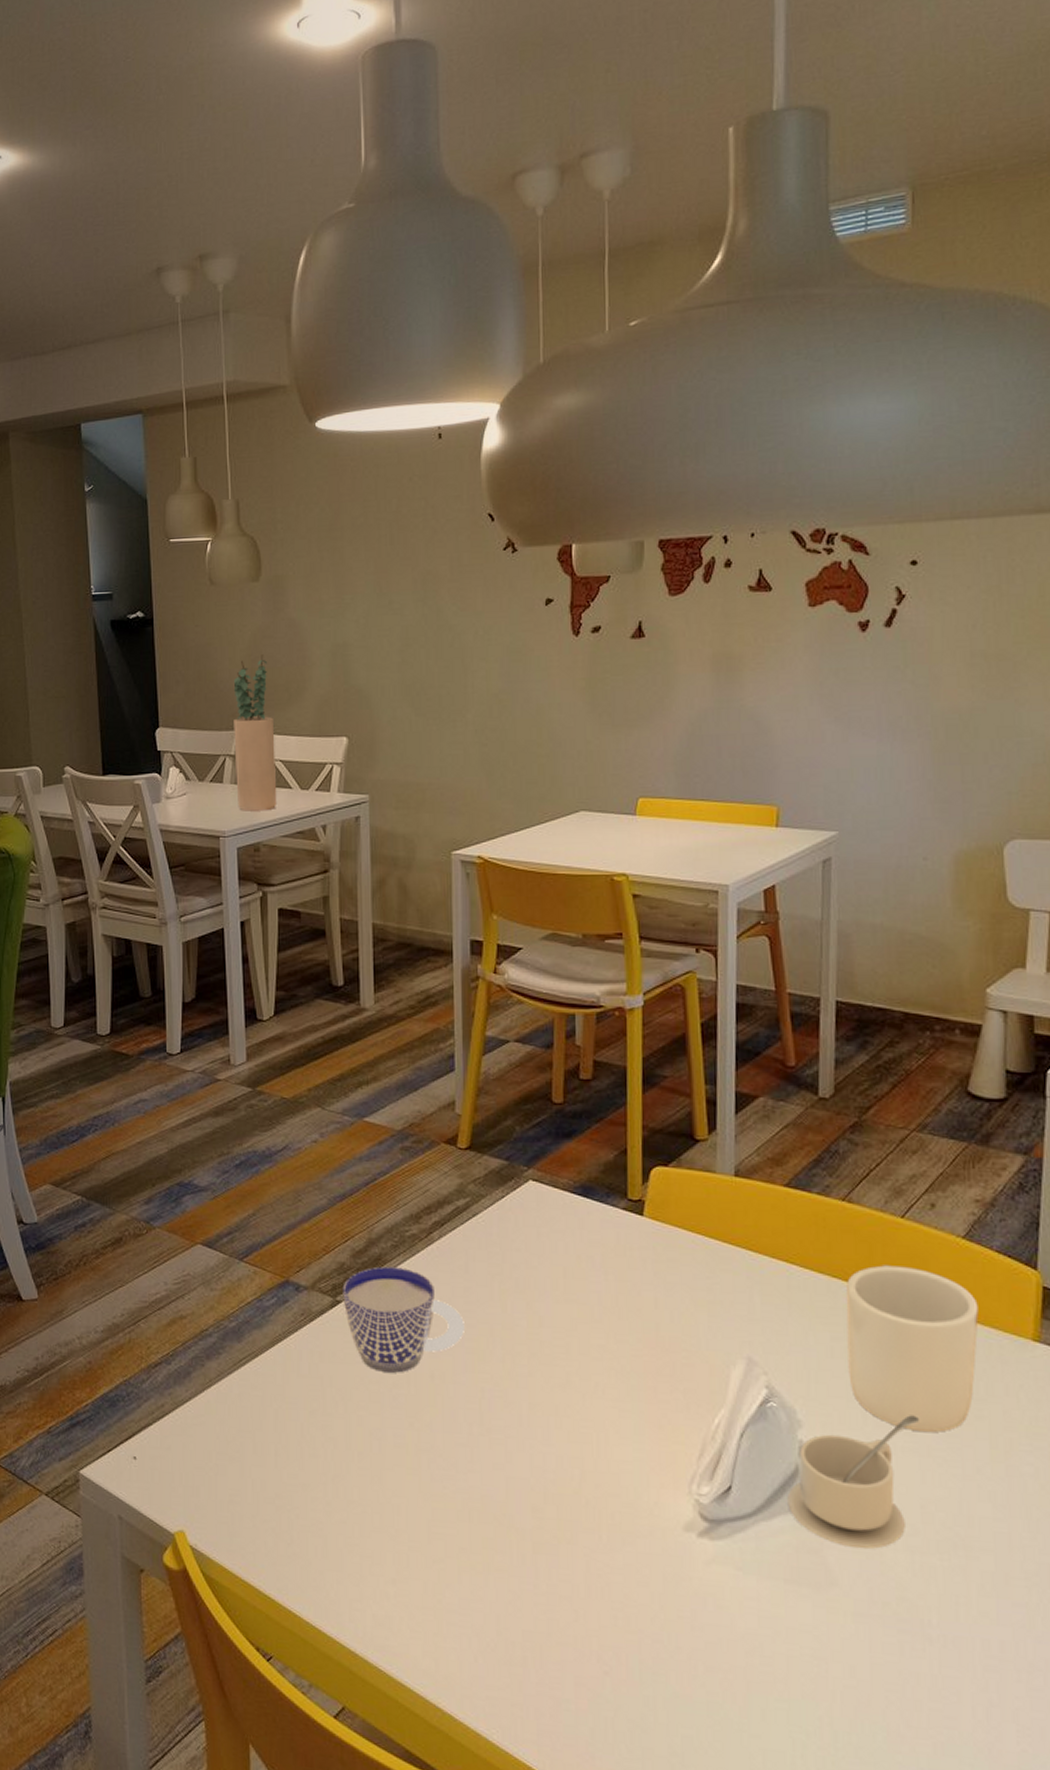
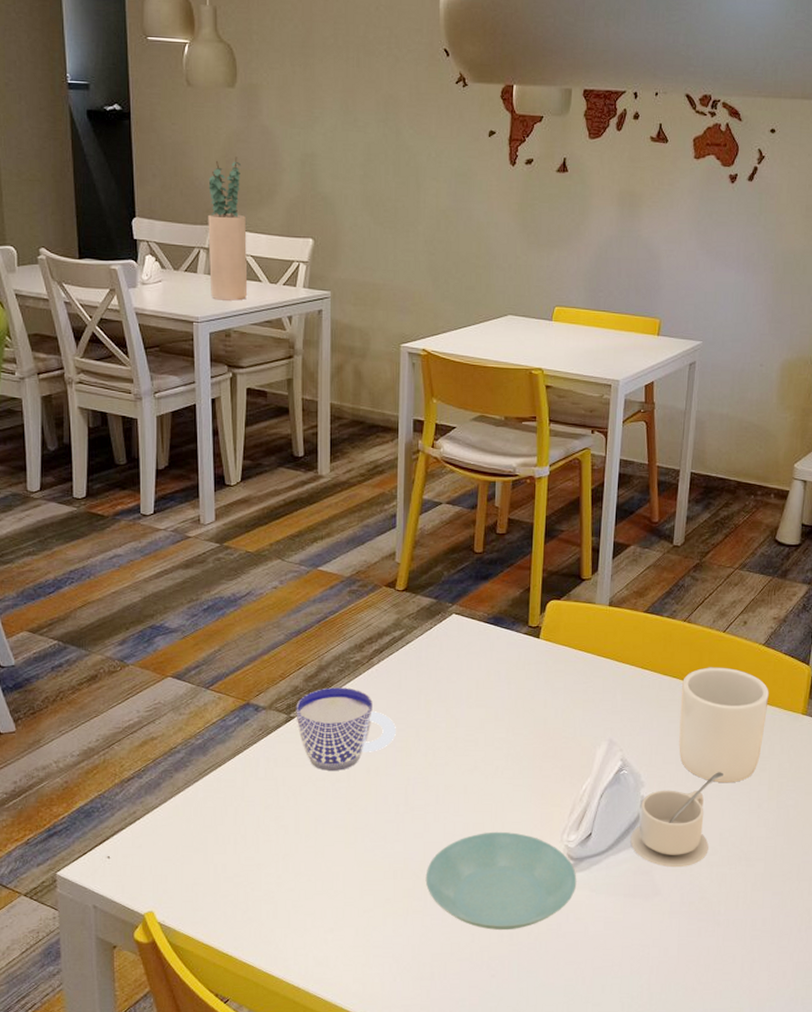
saucer: none [509,1471,715,1611] -> present [425,831,577,931]

